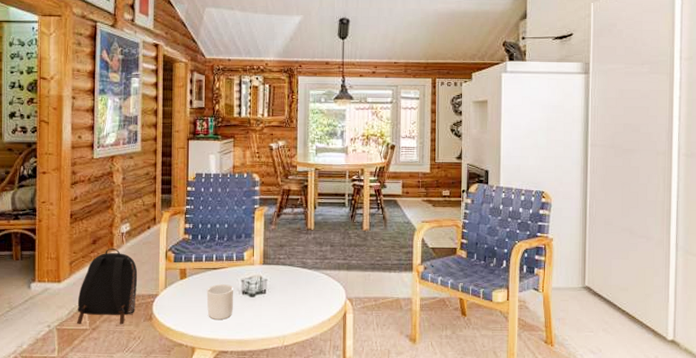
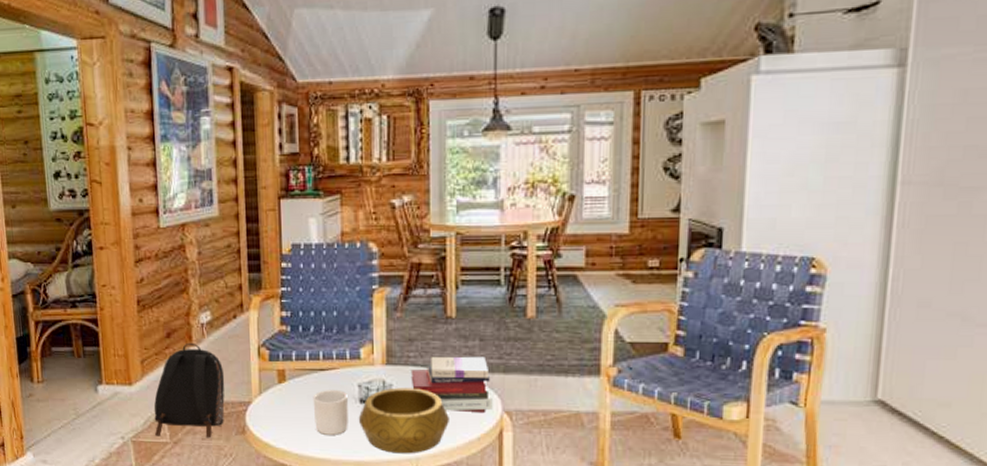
decorative bowl: none [240,282,308,333] -> present [358,387,449,454]
books: none [281,258,339,300] -> present [410,356,493,412]

